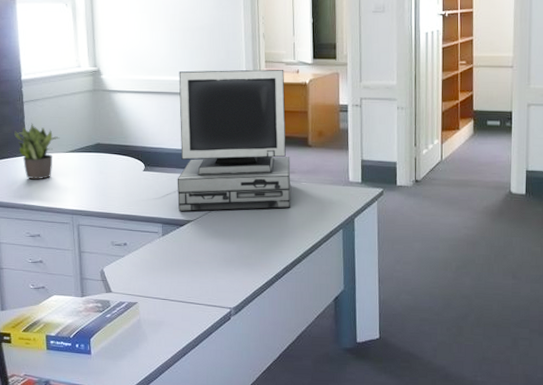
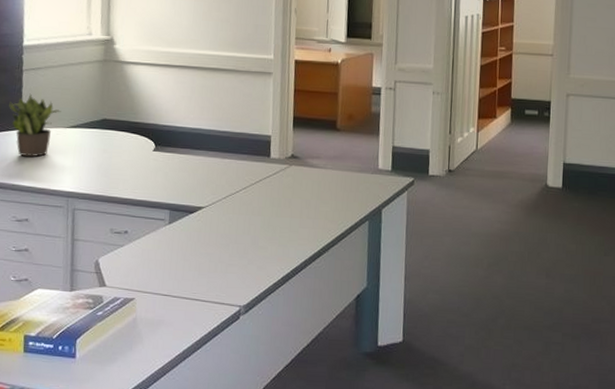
computer: present [177,69,291,212] -> none [189,44,316,198]

